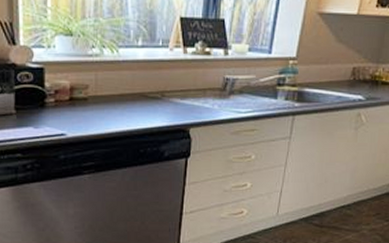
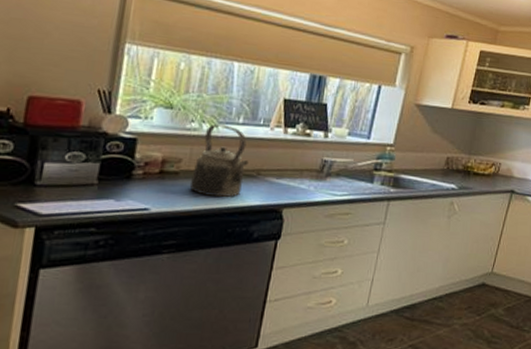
kettle: none [99,48,152,121] -> present [189,124,249,198]

